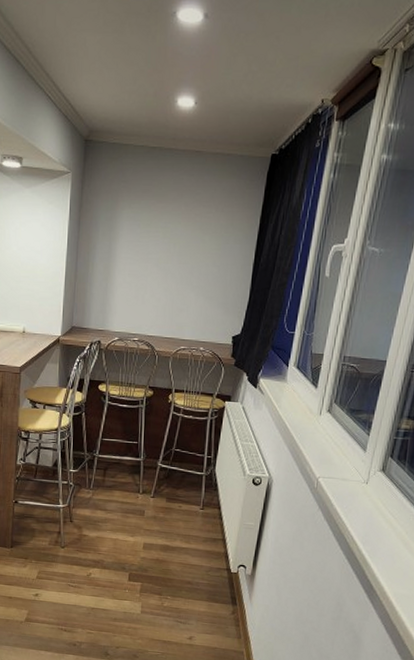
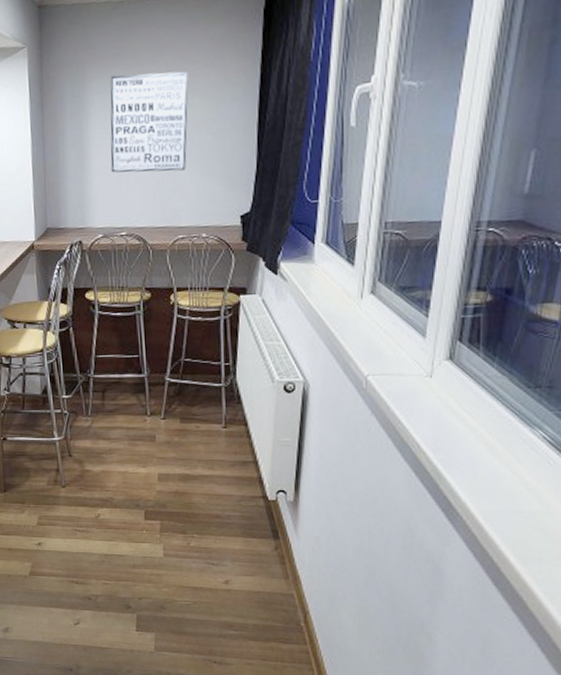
wall art: none [131,207,202,293] -> present [110,71,189,173]

